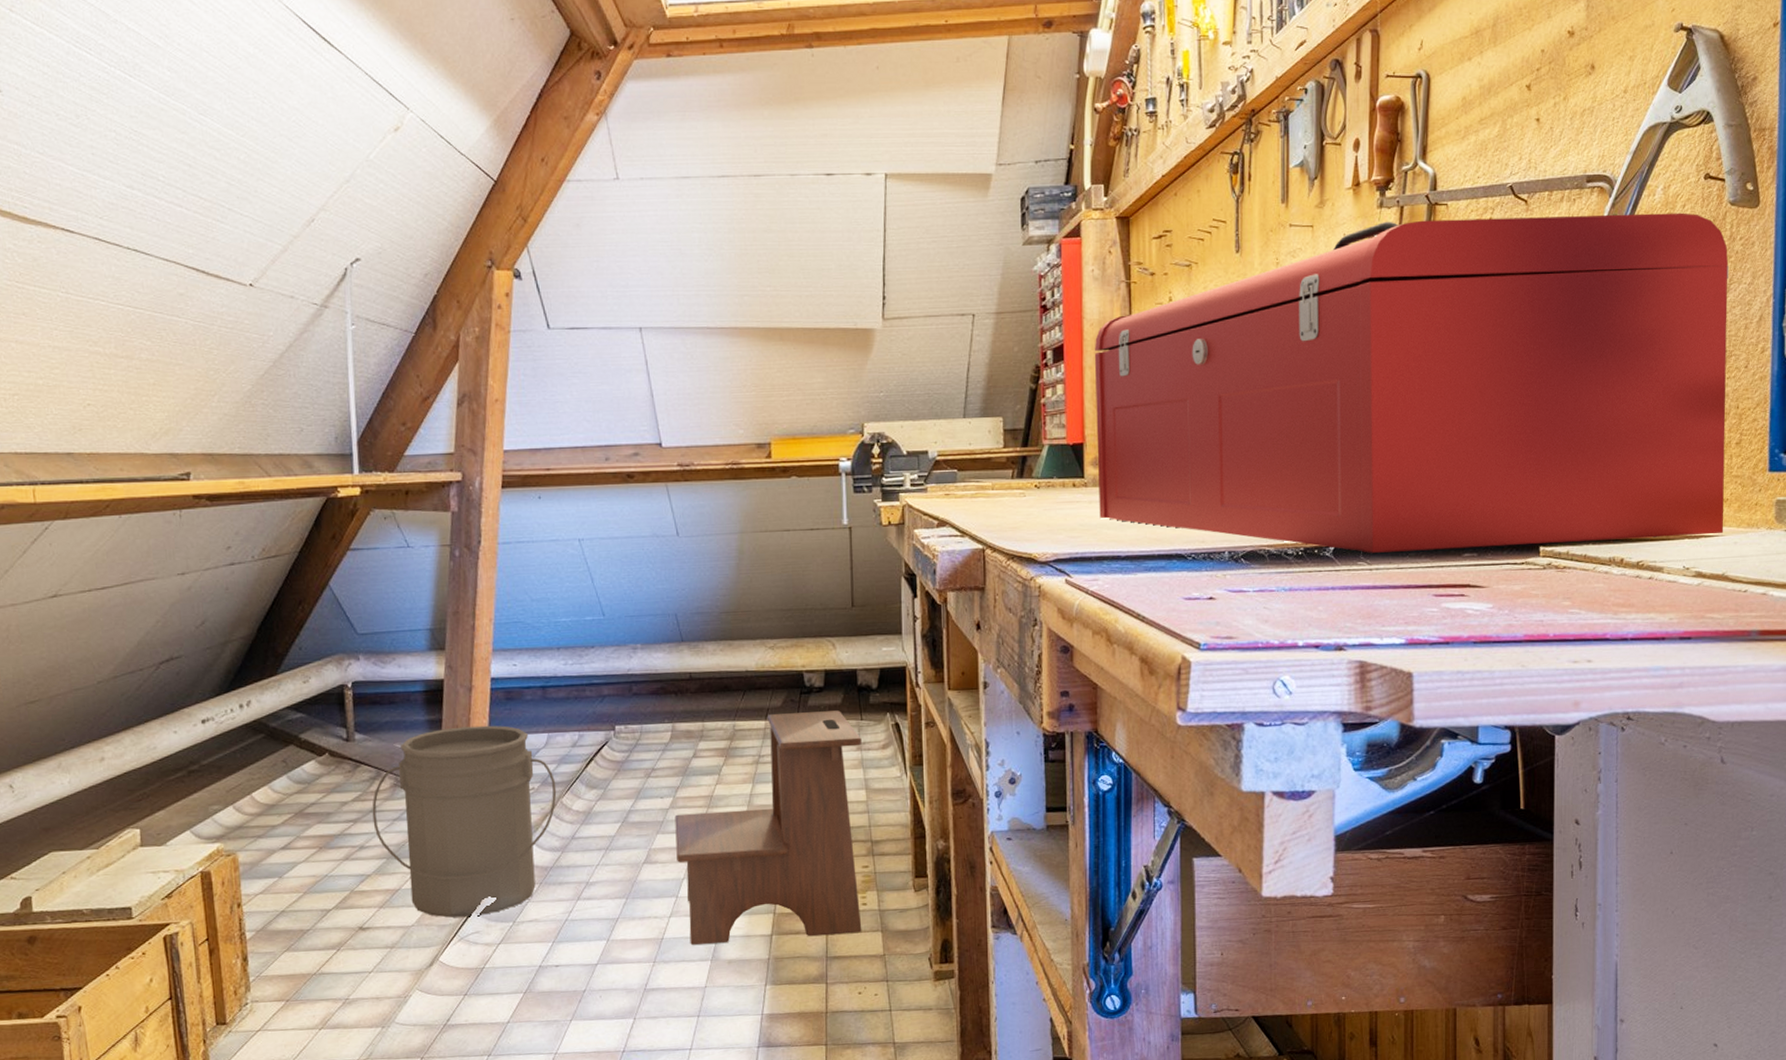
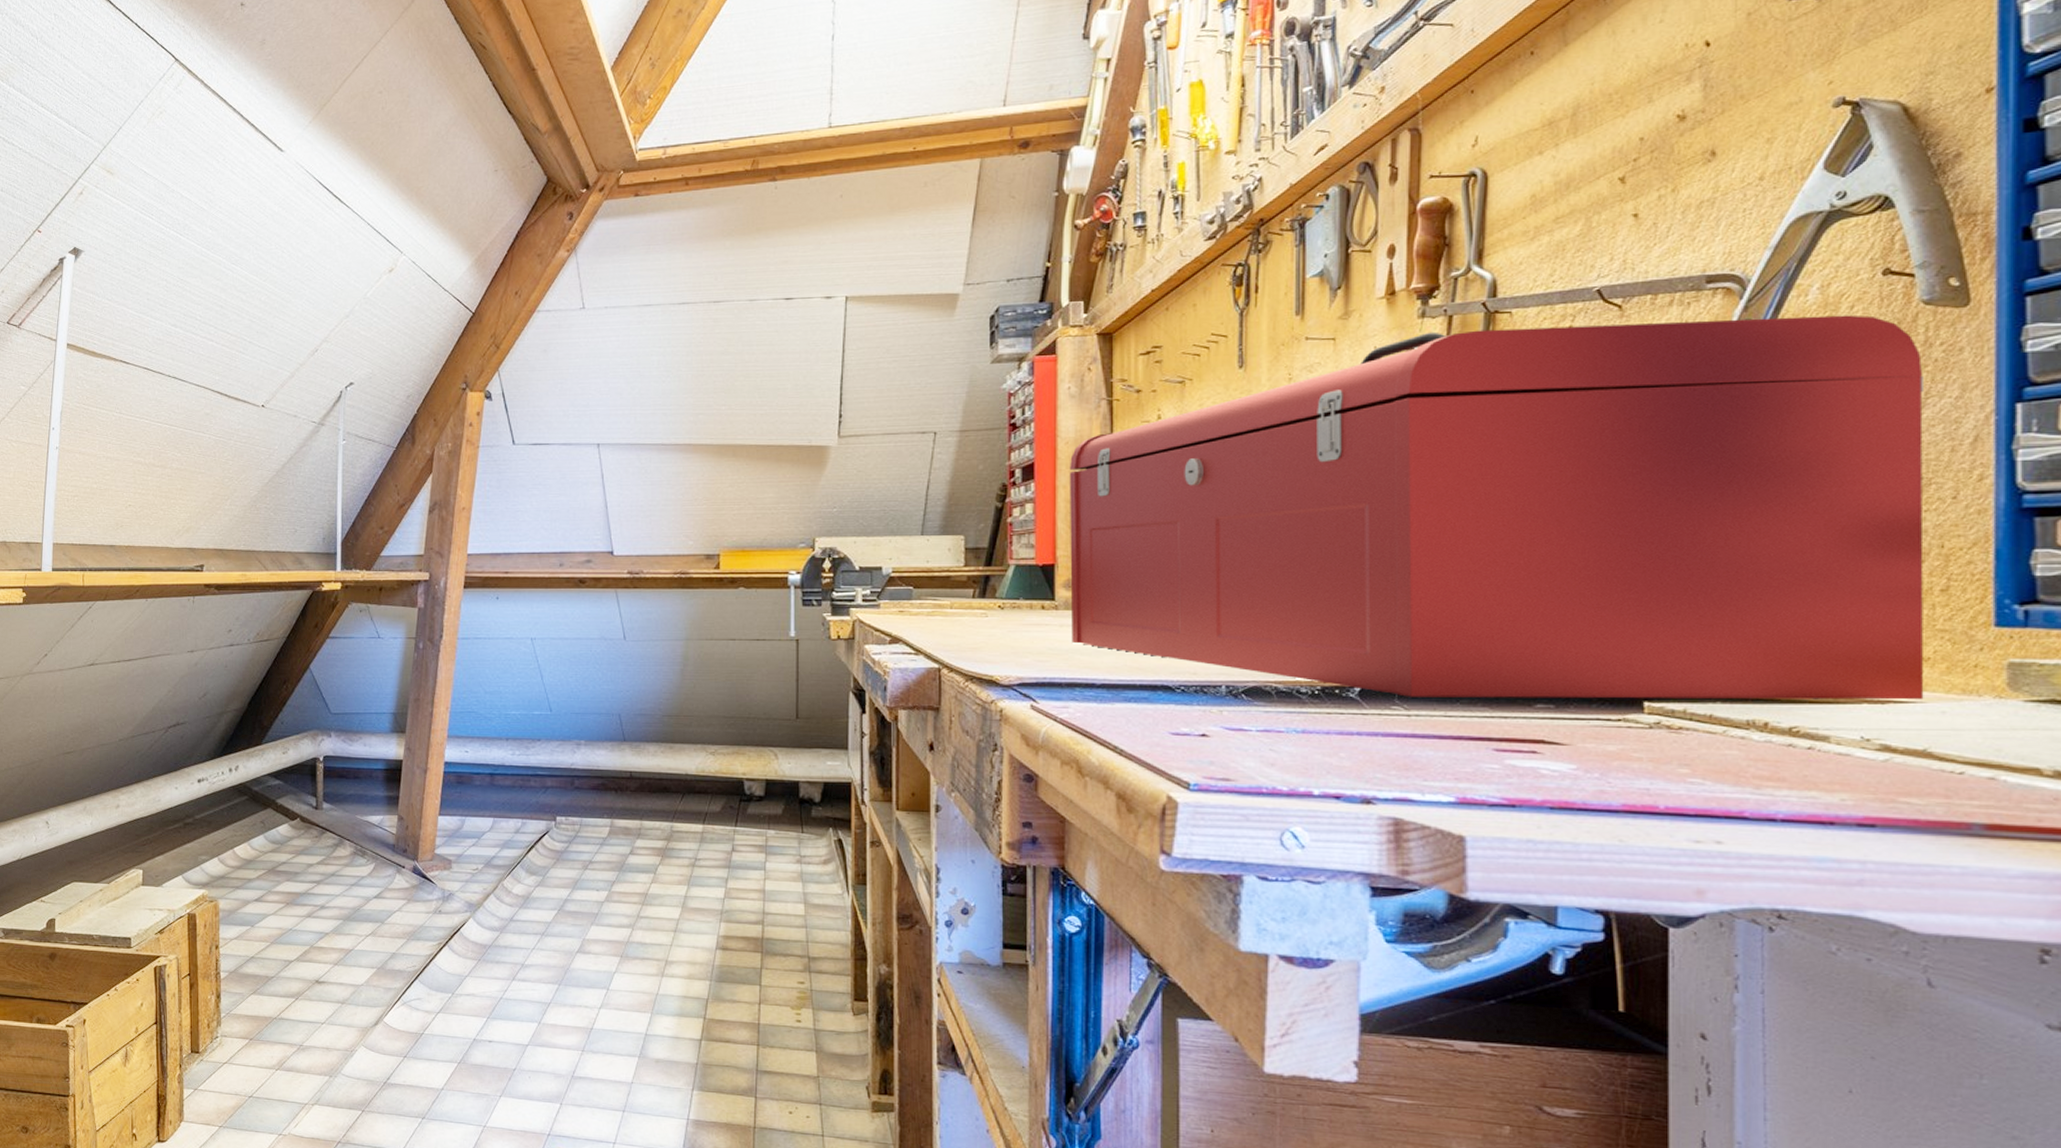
bucket: present [372,725,557,918] -> none [333,805,499,983]
step stool: present [675,710,862,945] -> none [609,819,802,1050]

